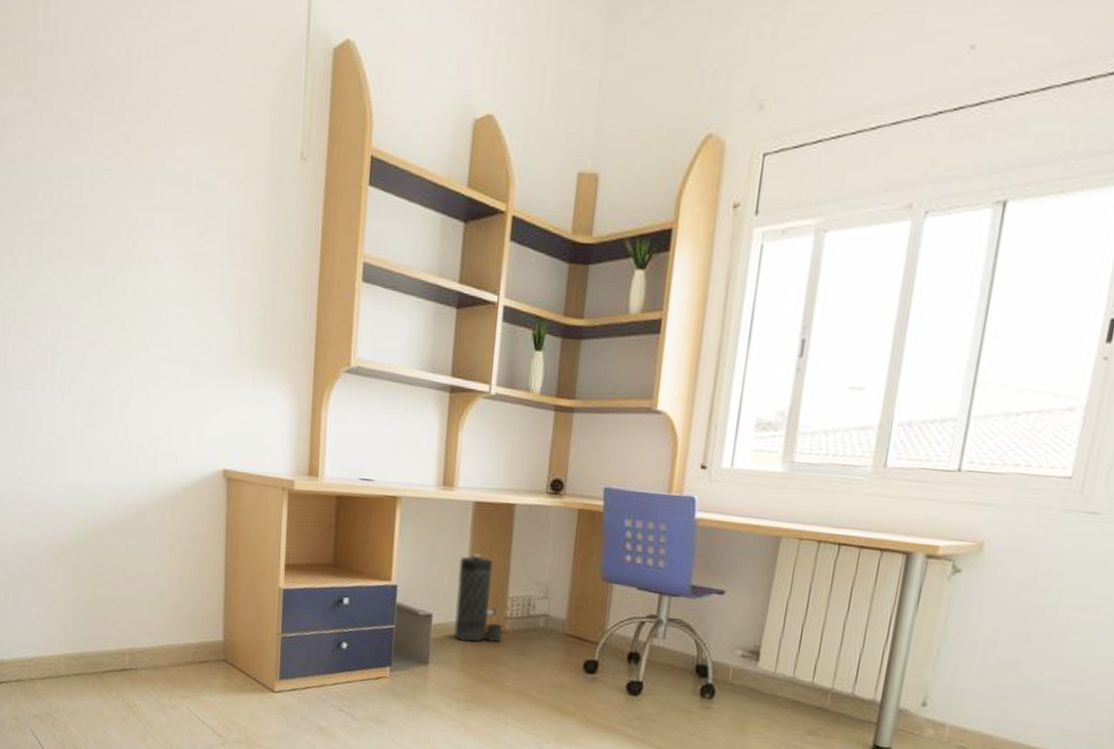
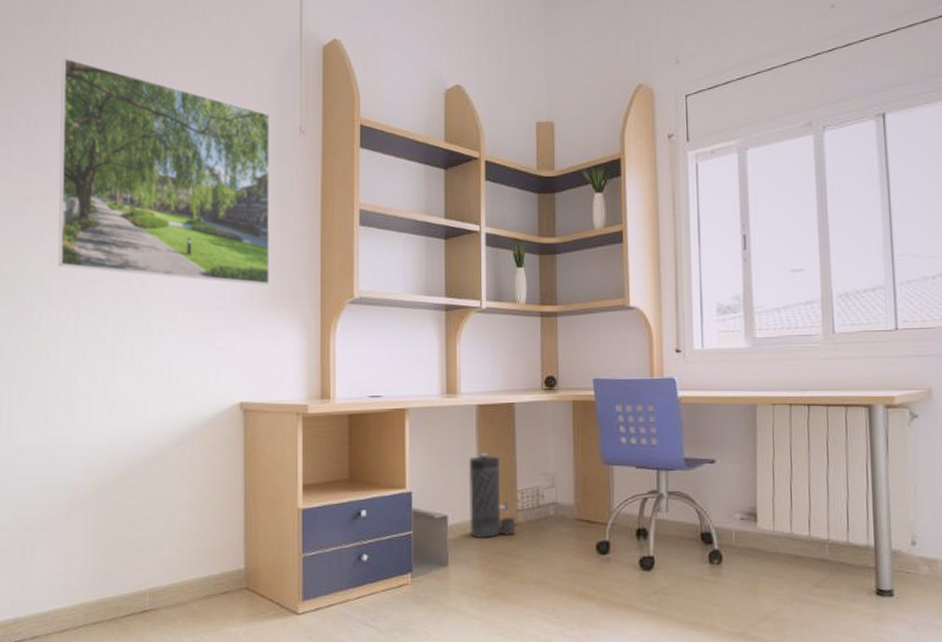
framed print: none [30,37,267,341] -> present [58,58,271,285]

